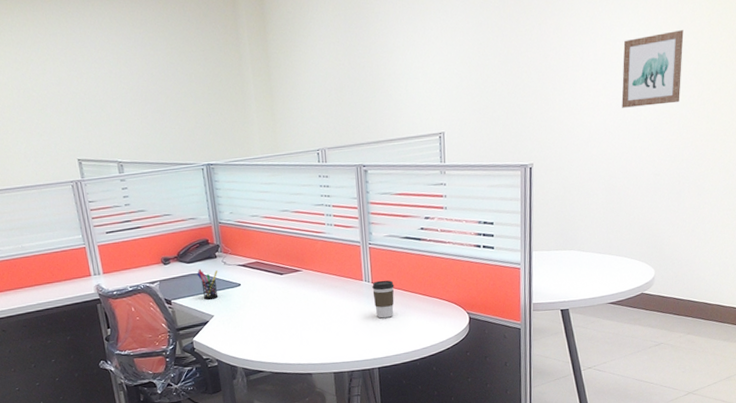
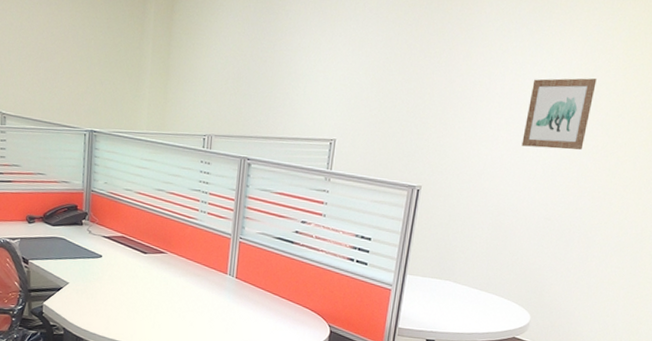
pen holder: present [197,268,219,300] -> none [59,233,82,266]
coffee cup: present [372,280,394,319] -> none [235,277,259,317]

